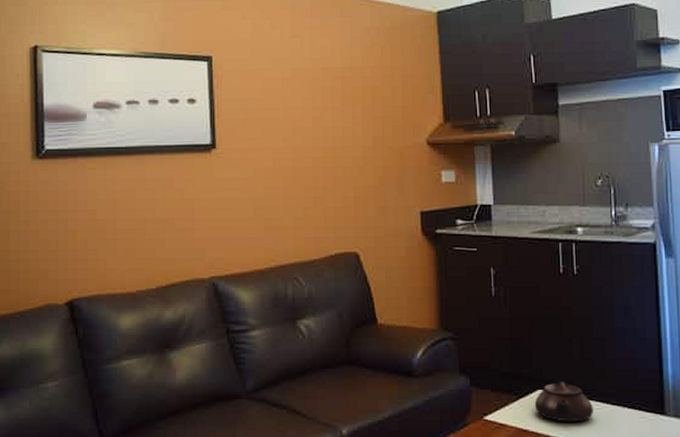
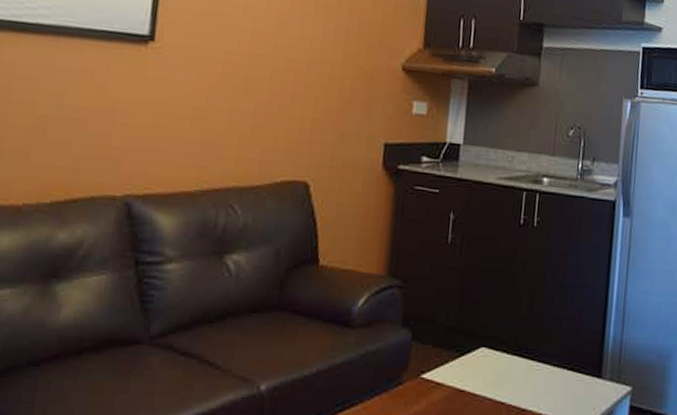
teapot: present [534,381,593,422] -> none [475,338,534,384]

